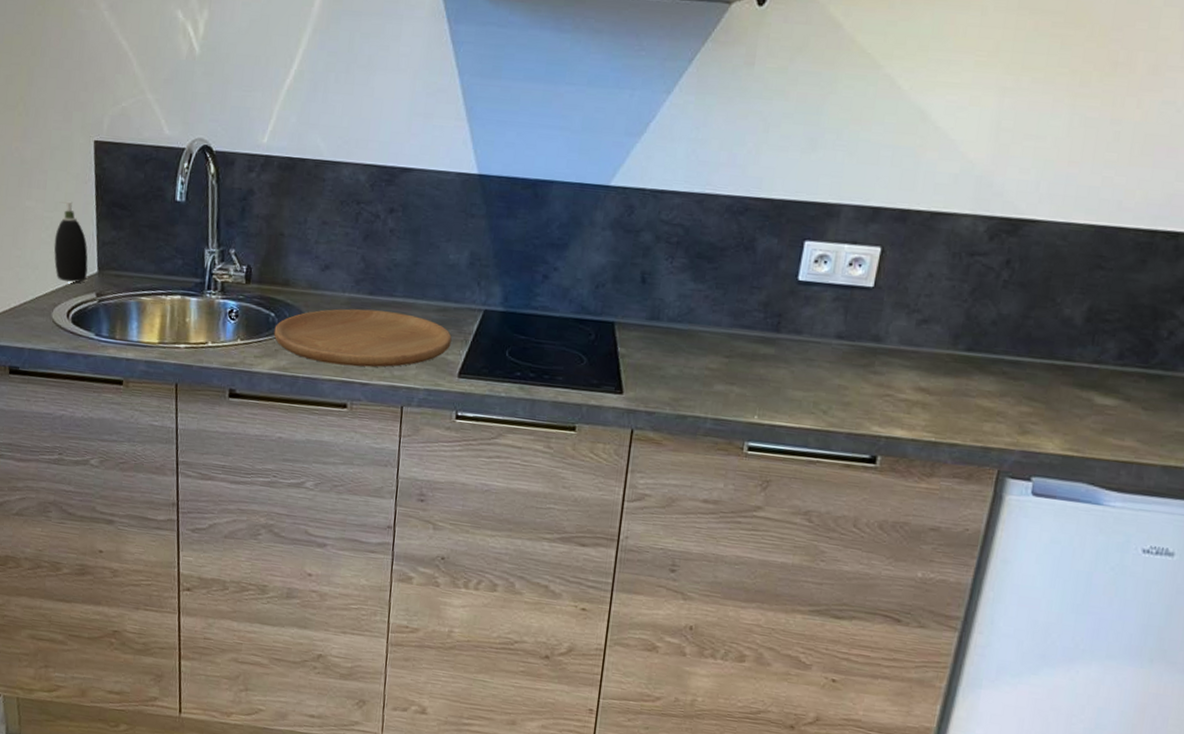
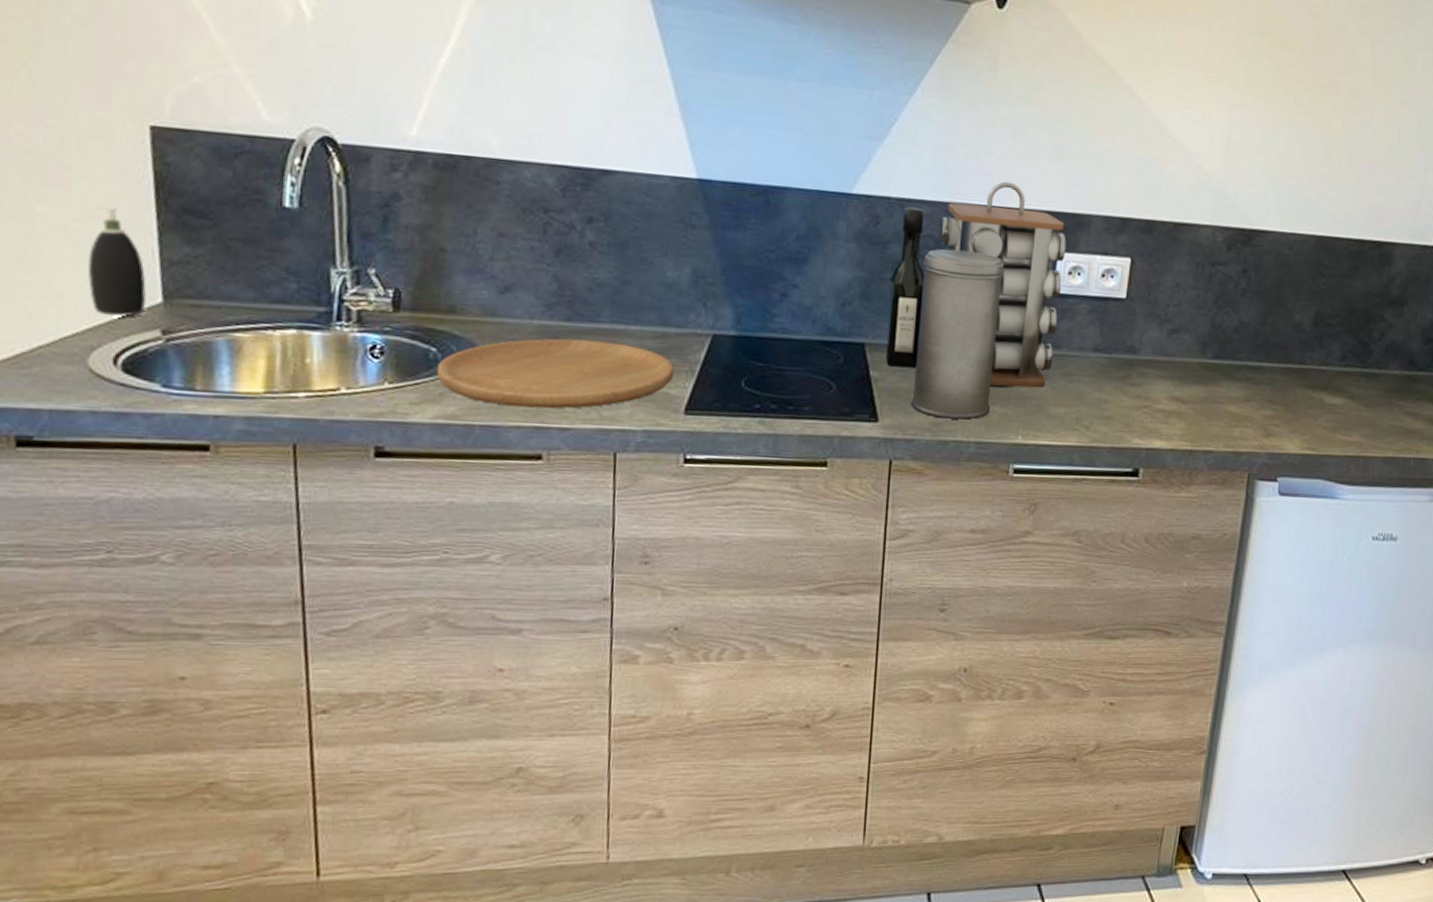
bottle: none [632,197,676,347] -> present [885,207,925,368]
canister: none [653,236,751,397] -> present [910,248,1005,420]
spice rack: none [688,172,814,372] -> present [939,181,1066,389]

